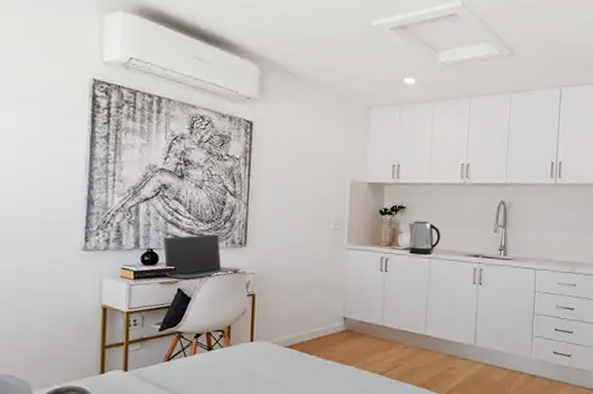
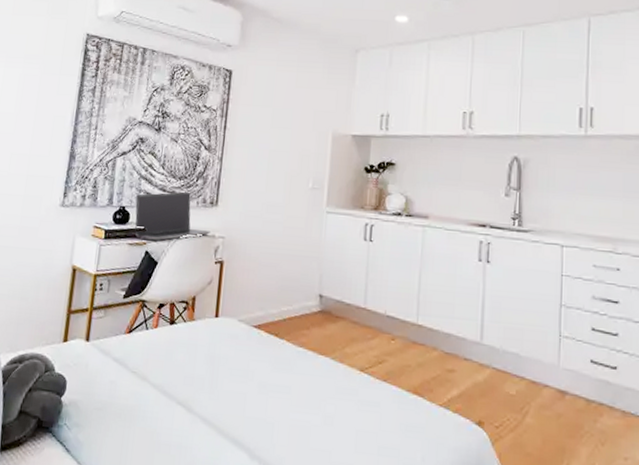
kettle: present [408,220,441,256] -> none [398,179,438,223]

